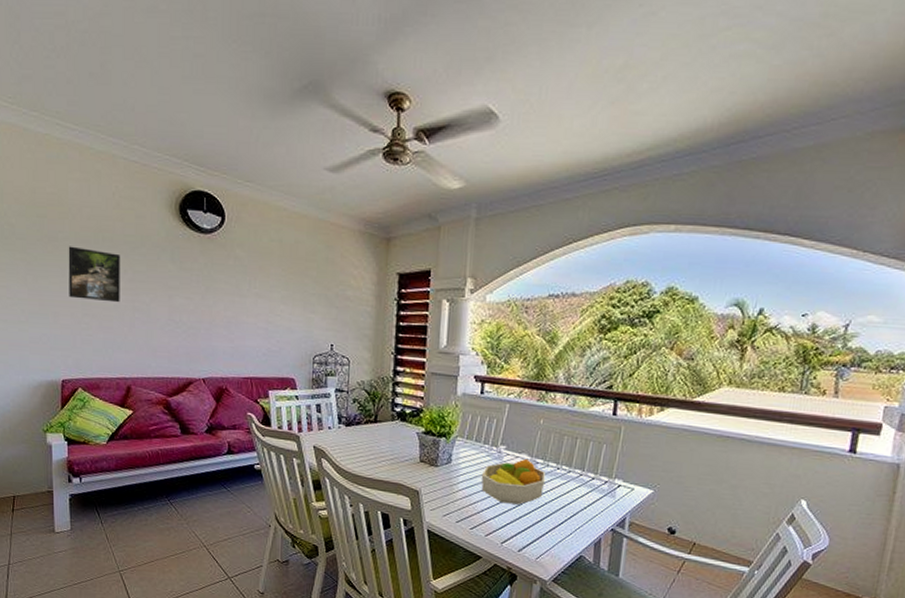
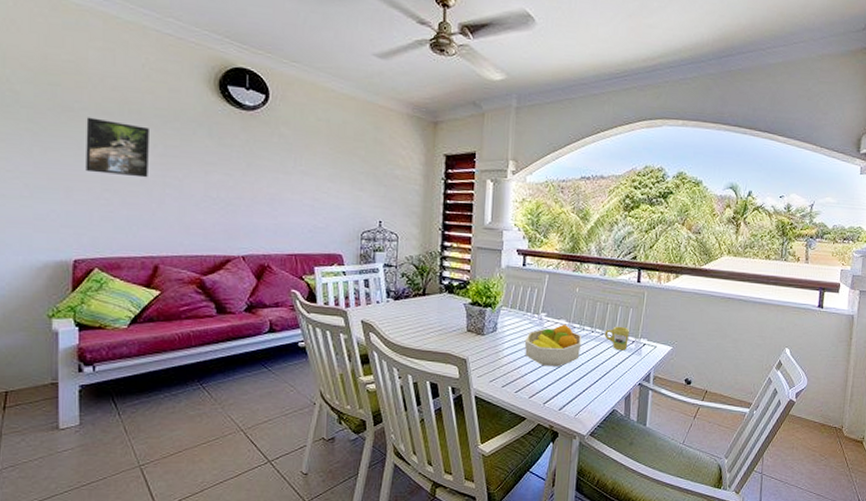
mug: none [572,463,602,492] -> present [604,326,629,351]

